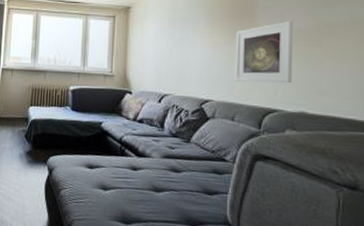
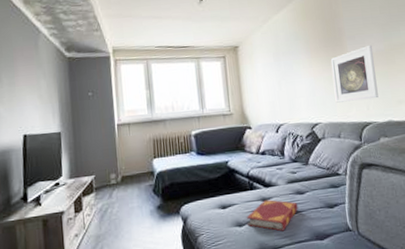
hardback book: none [112,168,171,206] -> present [246,199,298,232]

